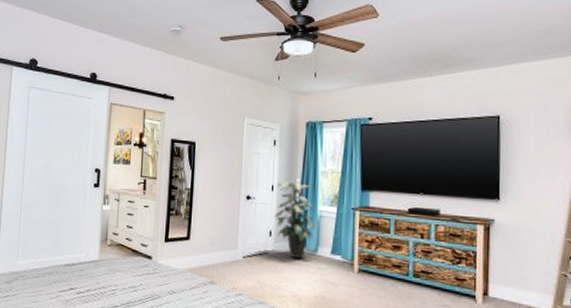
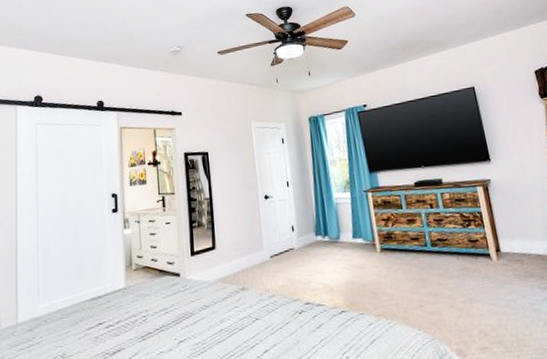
indoor plant: present [275,179,317,258] -> none [292,171,335,249]

